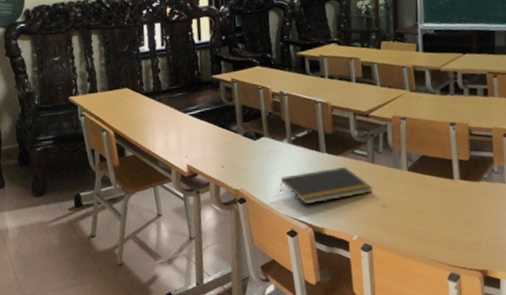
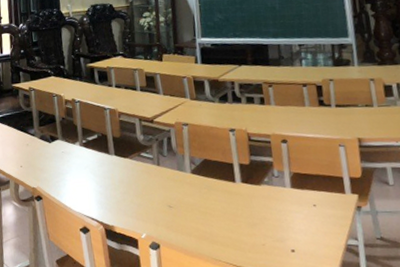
notepad: present [280,167,373,205] -> none [73,169,159,204]

